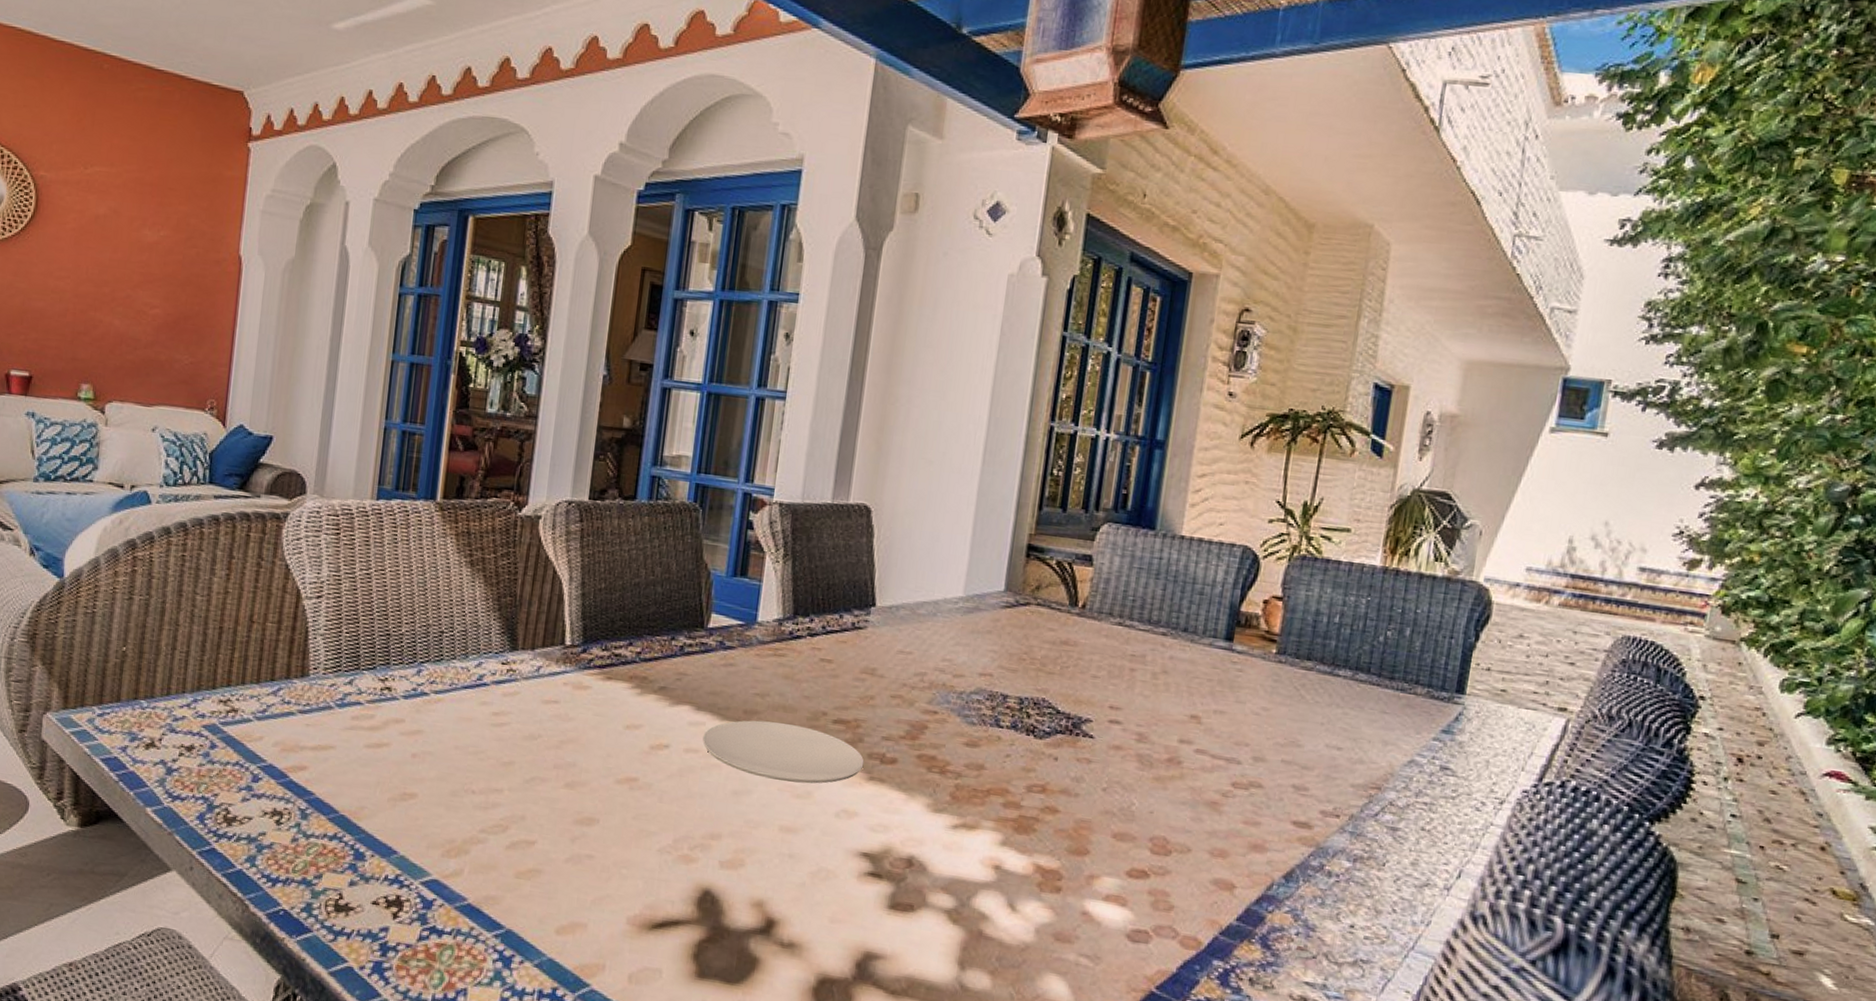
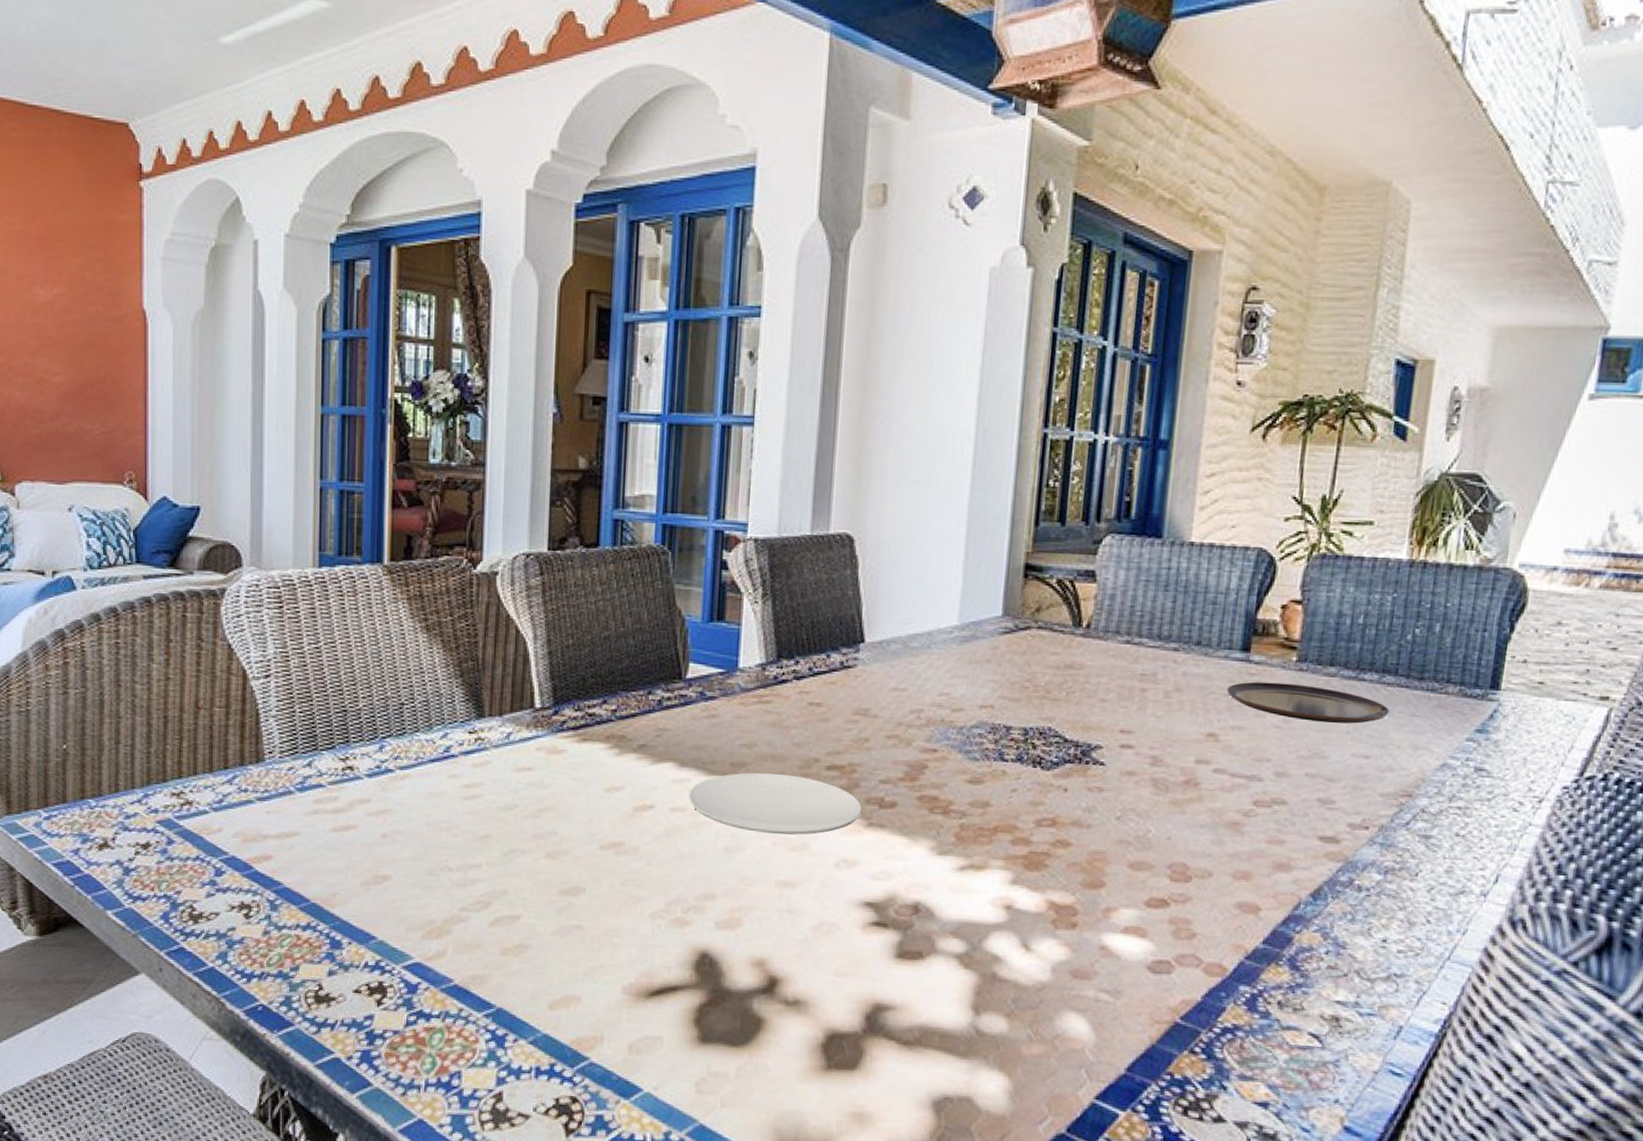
plate: none [1210,669,1361,717] -> present [1226,681,1389,724]

